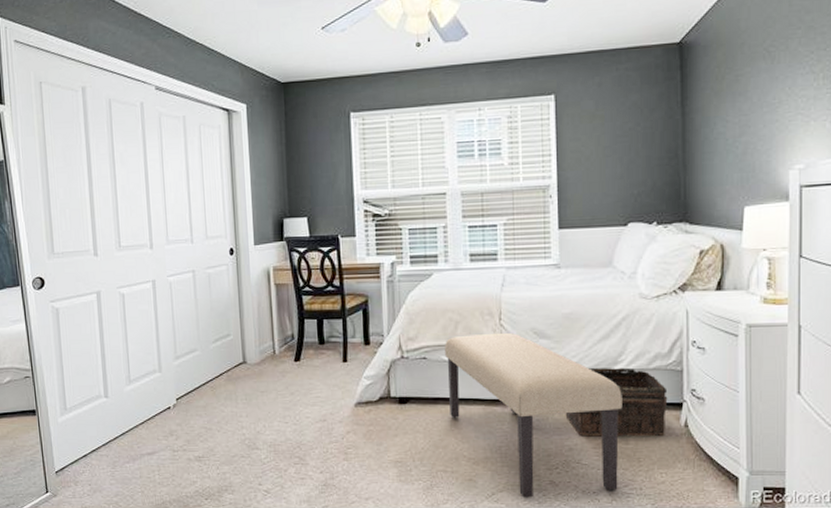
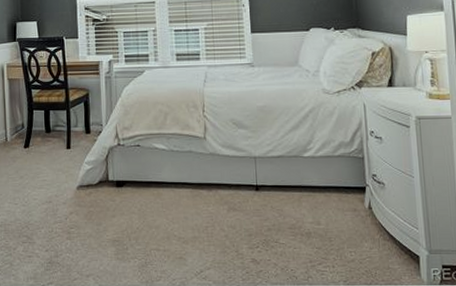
bench: present [445,332,623,498] -> none [156,123,313,275]
basket: present [565,367,668,437] -> none [263,155,353,218]

